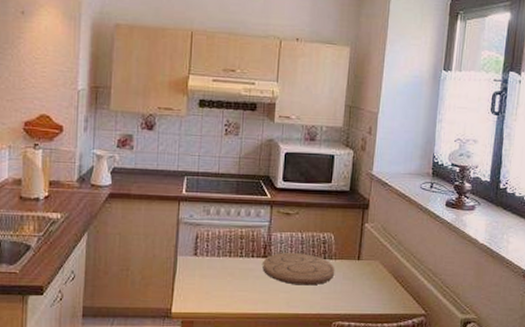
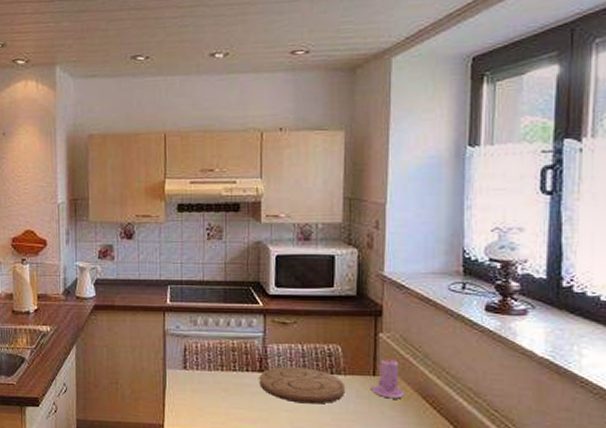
candle: none [354,243,381,280] -> present [370,356,404,399]

